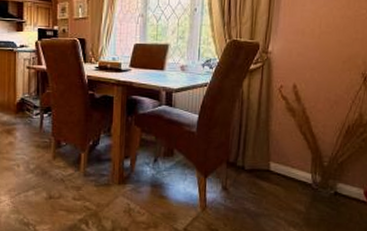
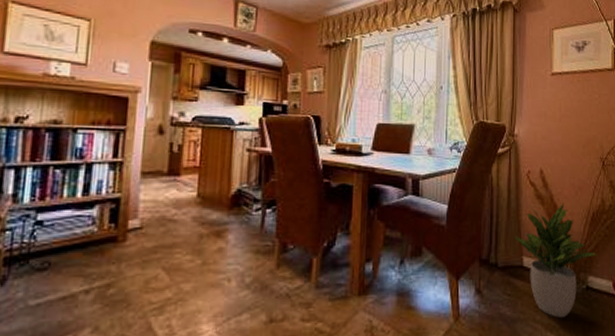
potted plant: none [263,116,349,217] -> present [515,203,597,318]

